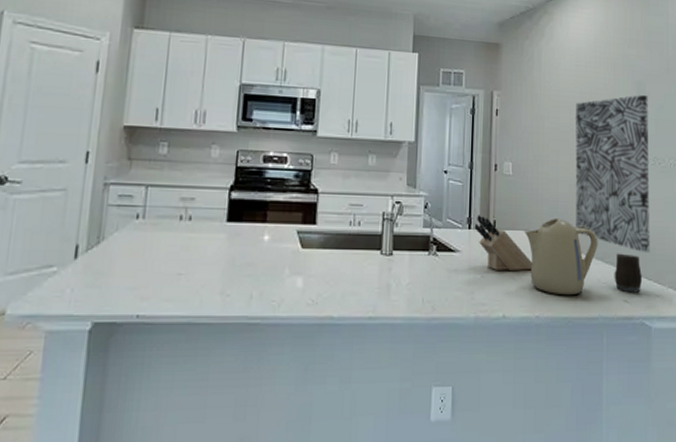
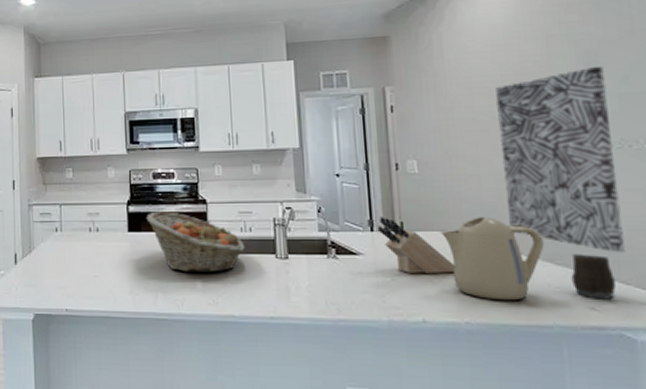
fruit basket: none [250,200,352,270] -> present [146,211,245,273]

